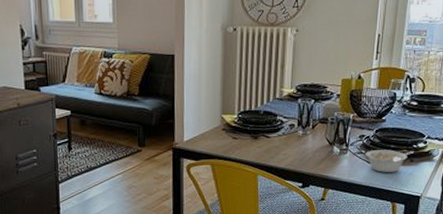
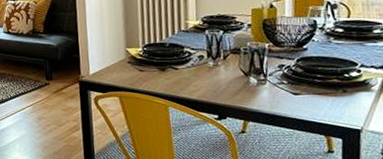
legume: present [365,150,414,173] -> none [288,79,346,105]

